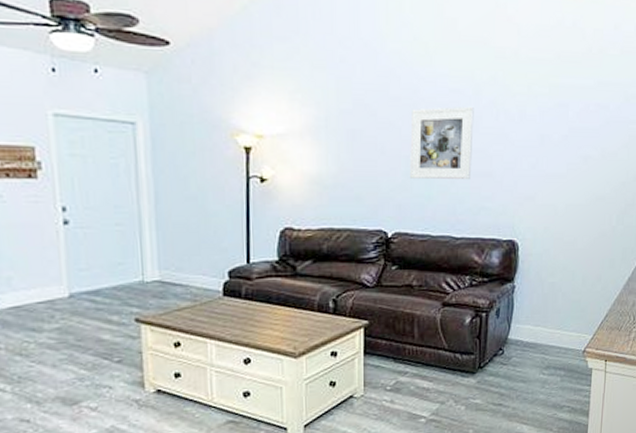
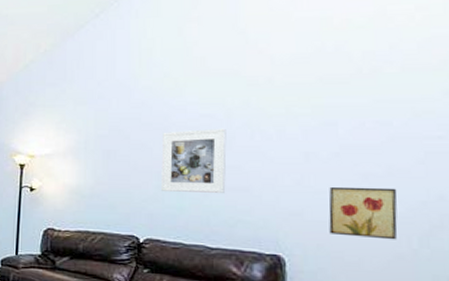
wall art: none [554,170,607,219] -> present [328,186,398,240]

